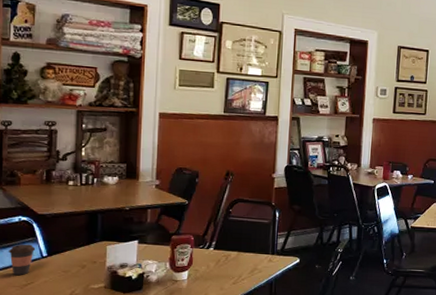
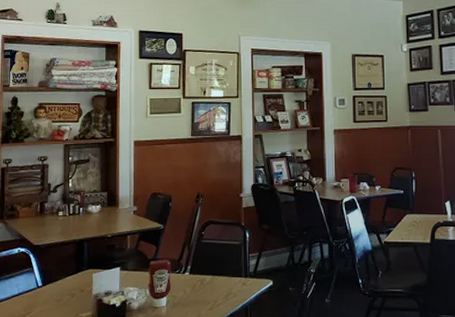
coffee cup: present [9,244,36,275] -> none [10,274,32,305]

